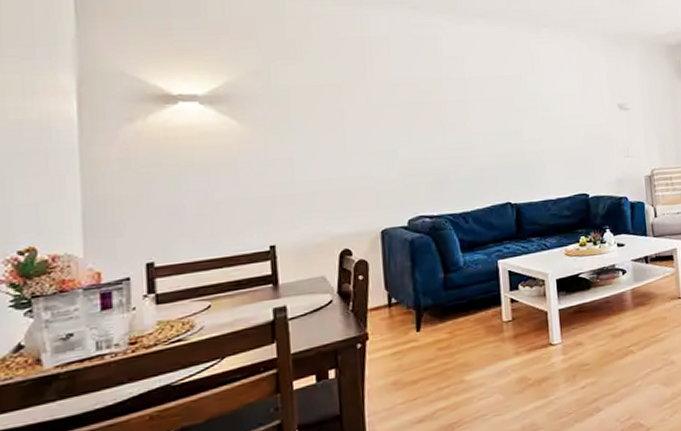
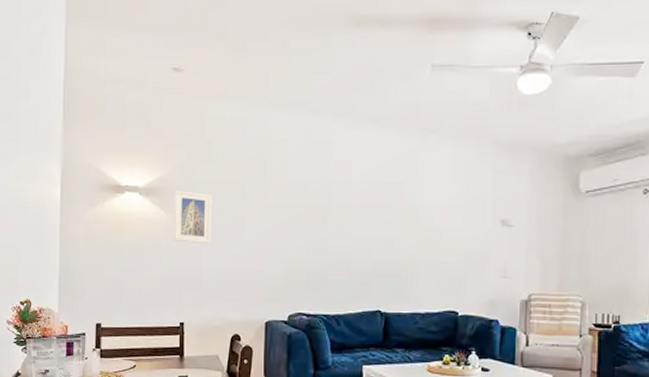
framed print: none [249,95,305,154] -> present [174,190,213,245]

